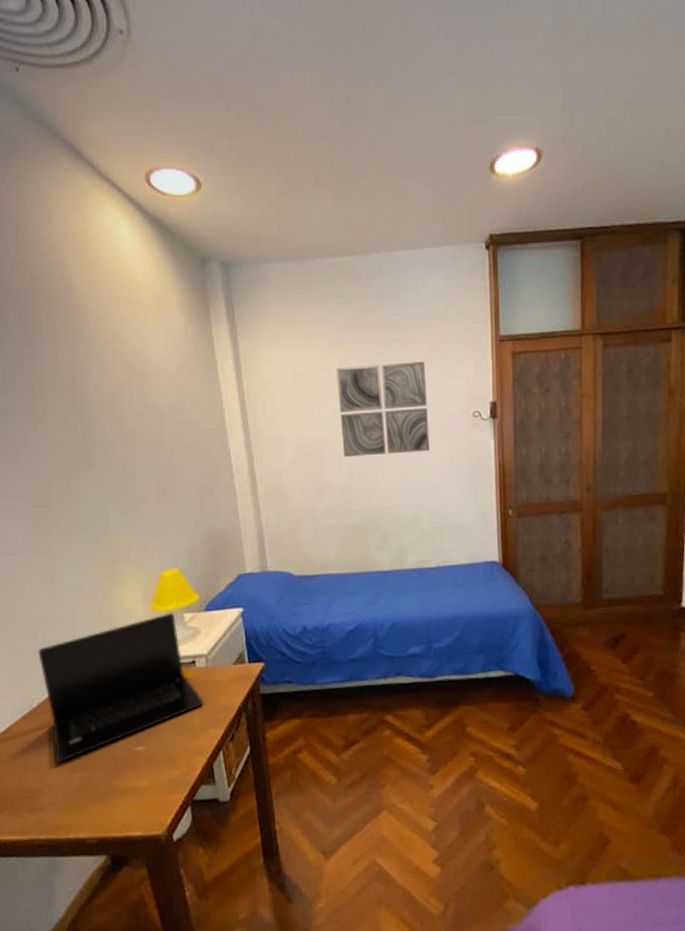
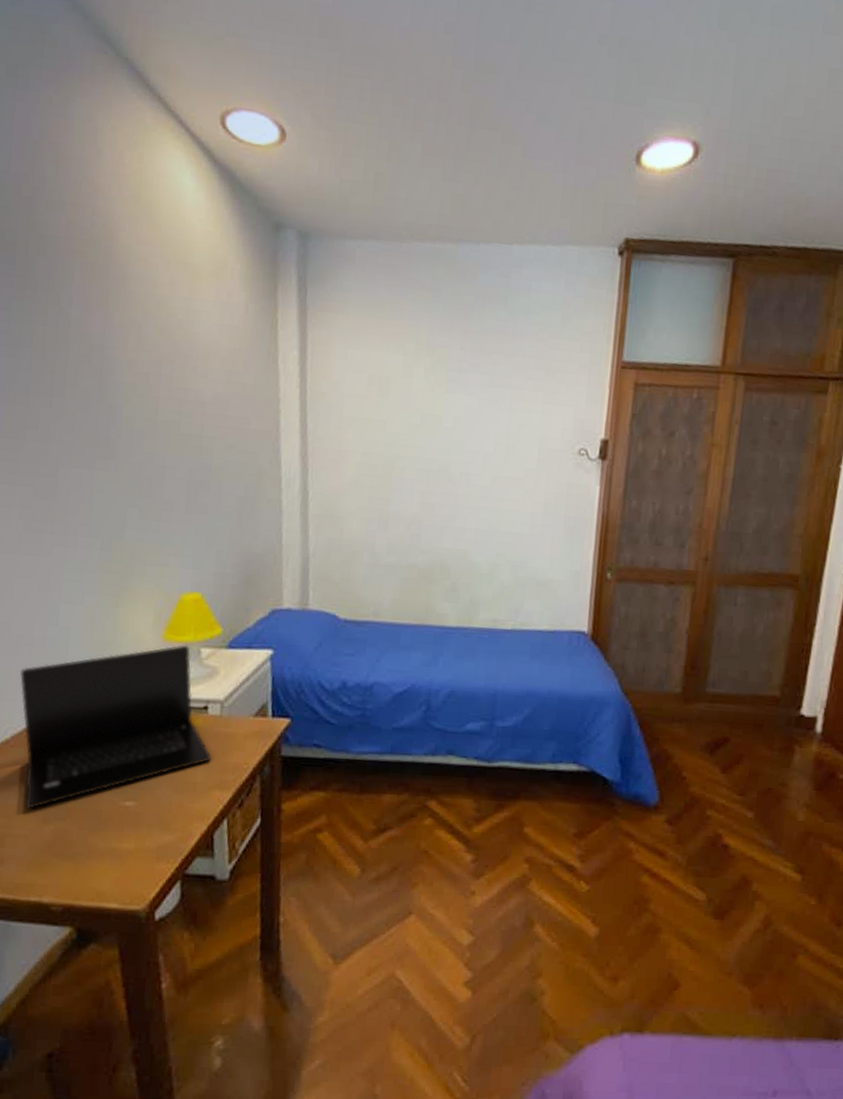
wall art: present [336,361,430,458] -> none [417,375,528,490]

